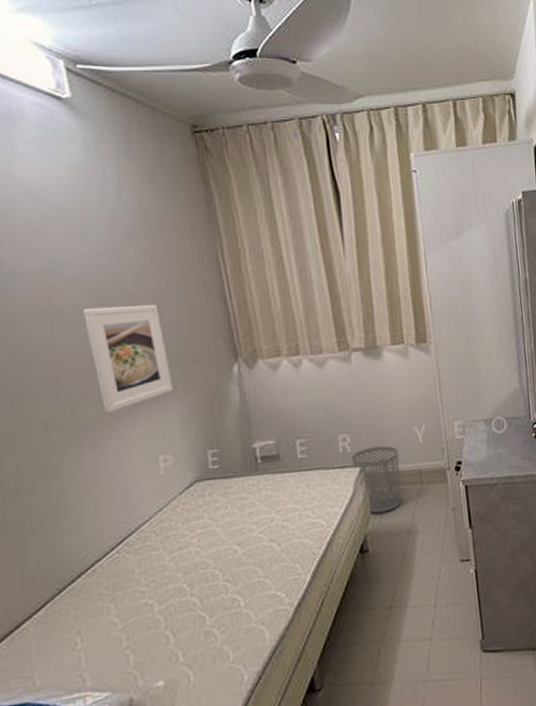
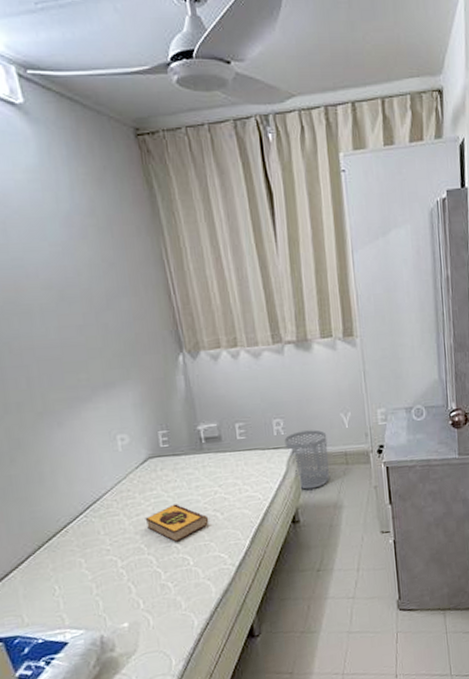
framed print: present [83,305,174,413] -> none [46,300,127,397]
hardback book: none [188,534,264,580] -> present [145,504,209,542]

